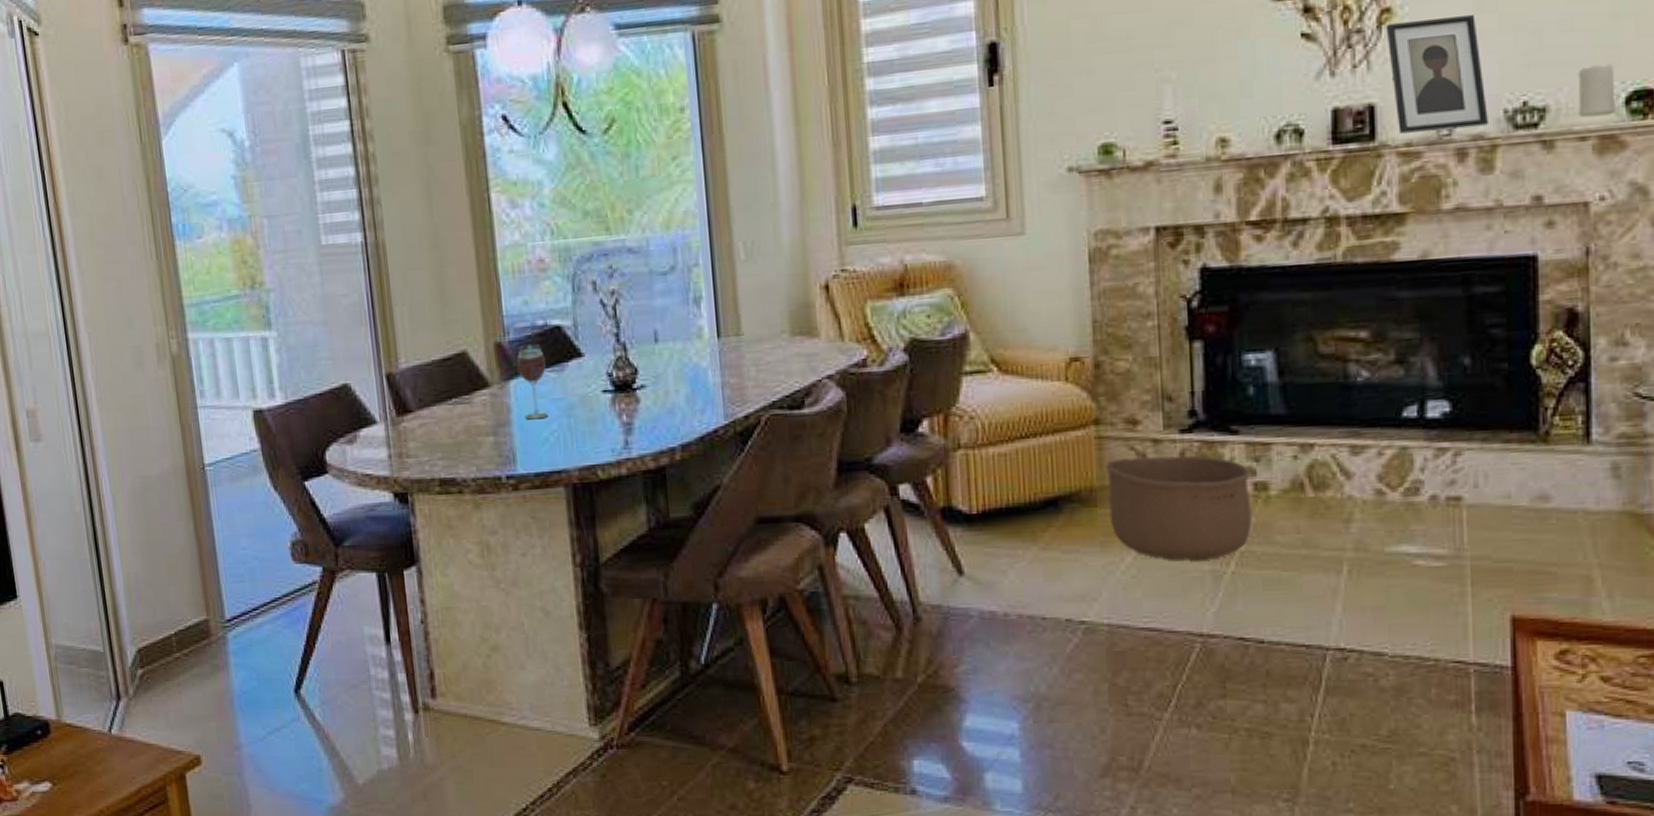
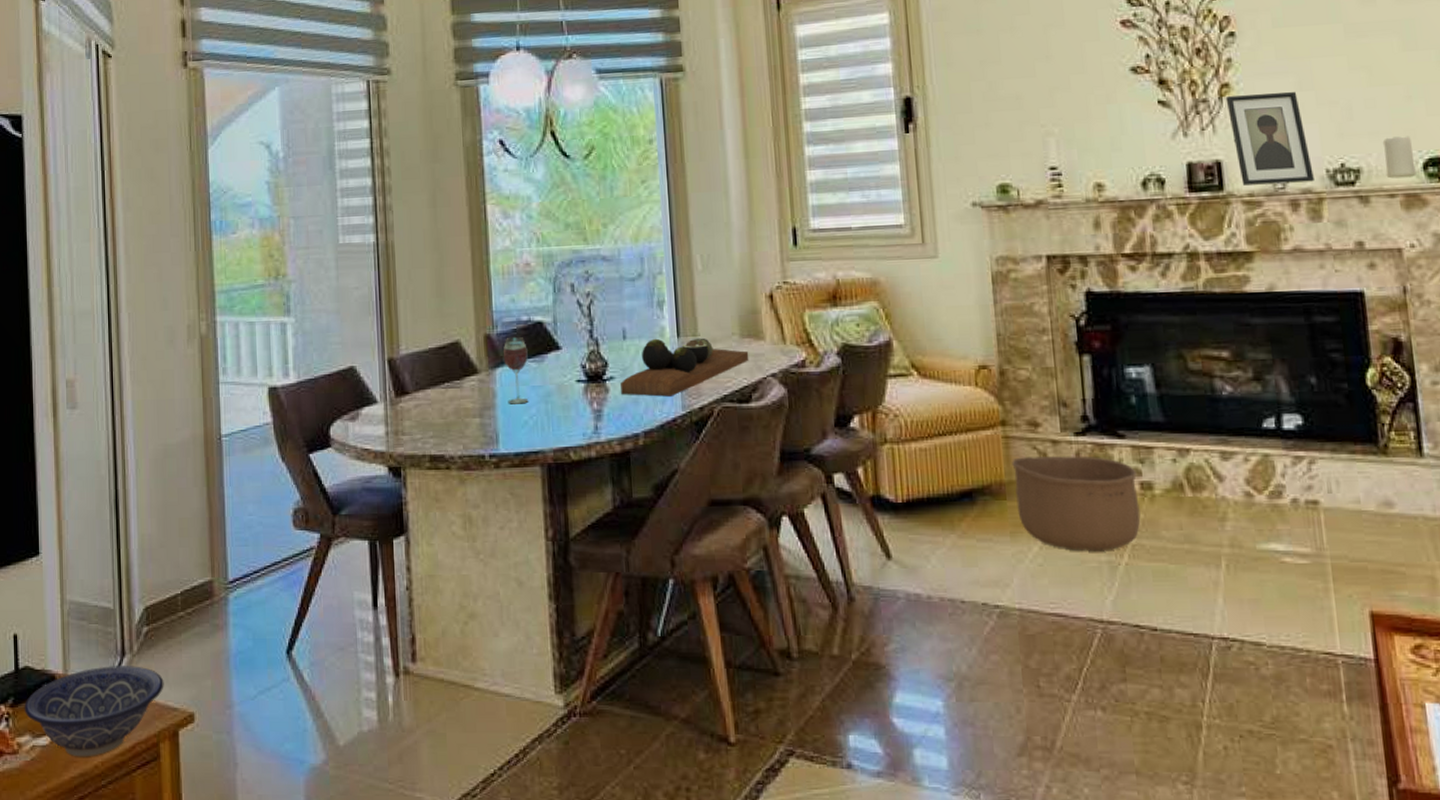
decorative bowl: none [18,709,166,802] -> present [24,666,164,757]
decorative tray: none [653,337,802,406] -> present [621,338,749,398]

